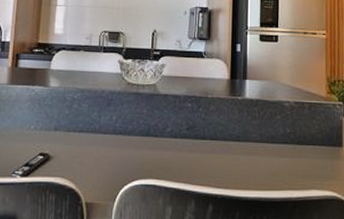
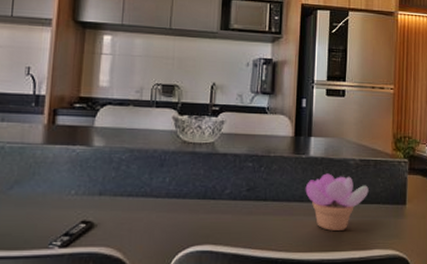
succulent plant: none [242,114,304,170] -> present [305,173,369,231]

